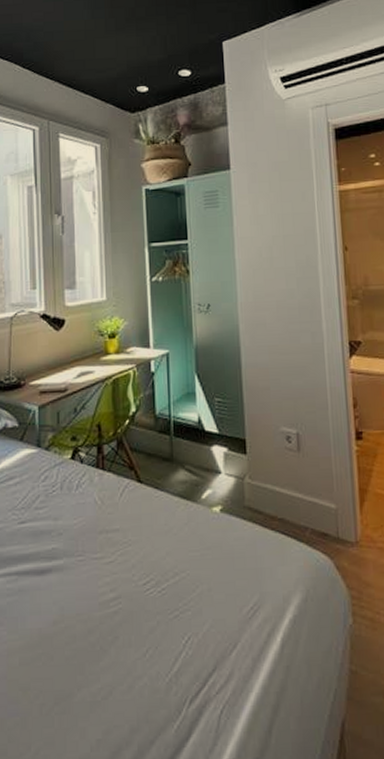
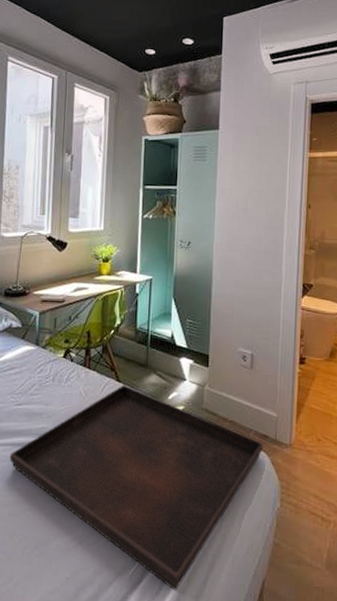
serving tray: none [15,486,324,745] -> present [9,385,264,591]

